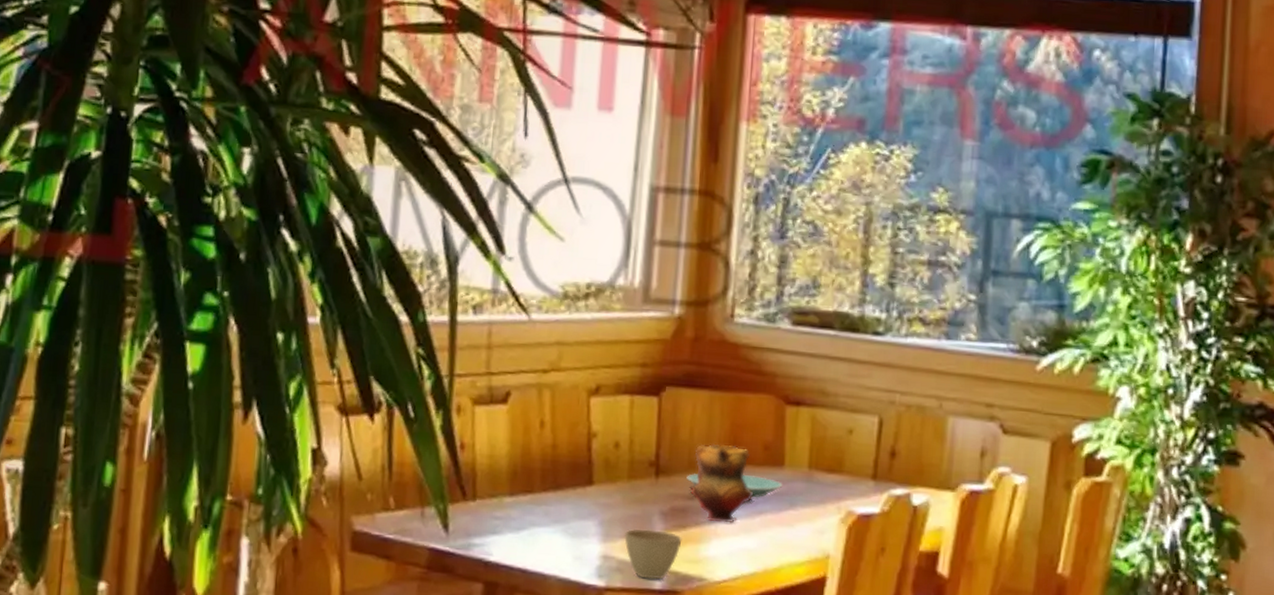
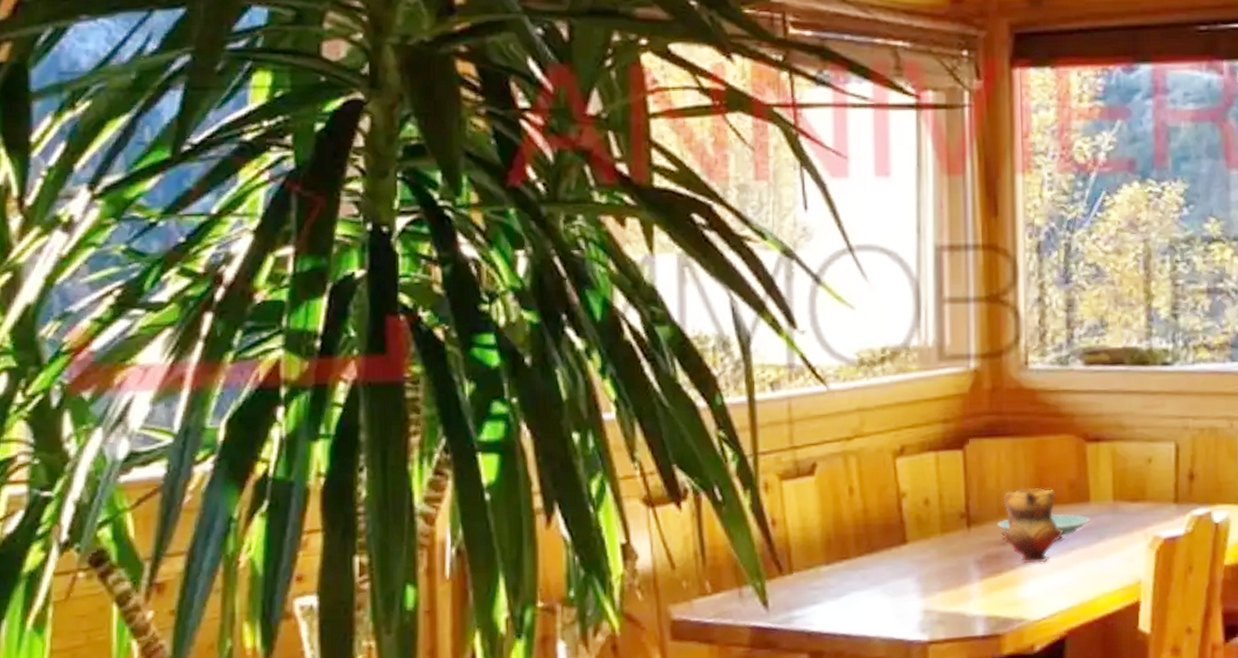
cup: present [624,528,682,580] -> none [943,578,999,627]

